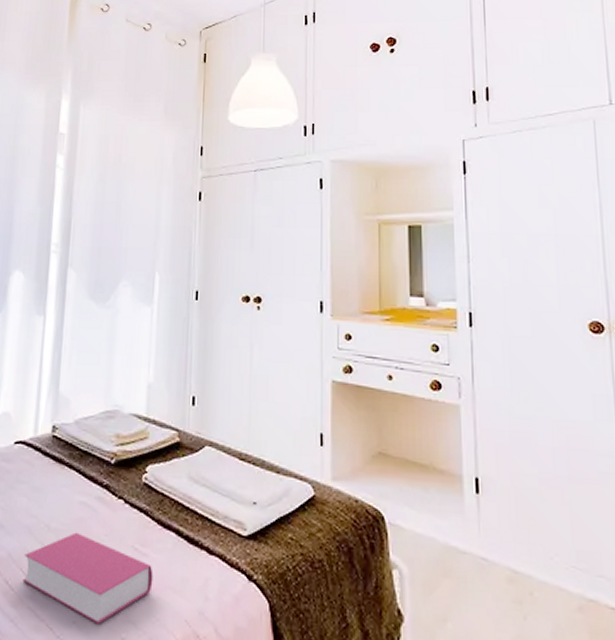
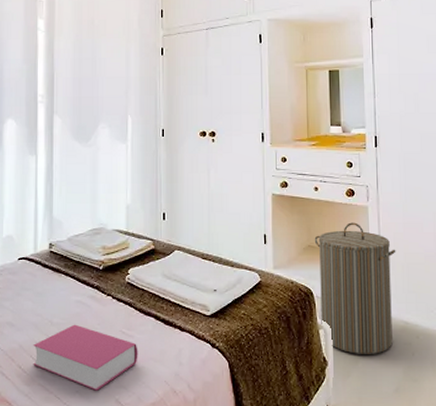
laundry hamper: none [387,425,499,613] -> present [314,222,396,354]

